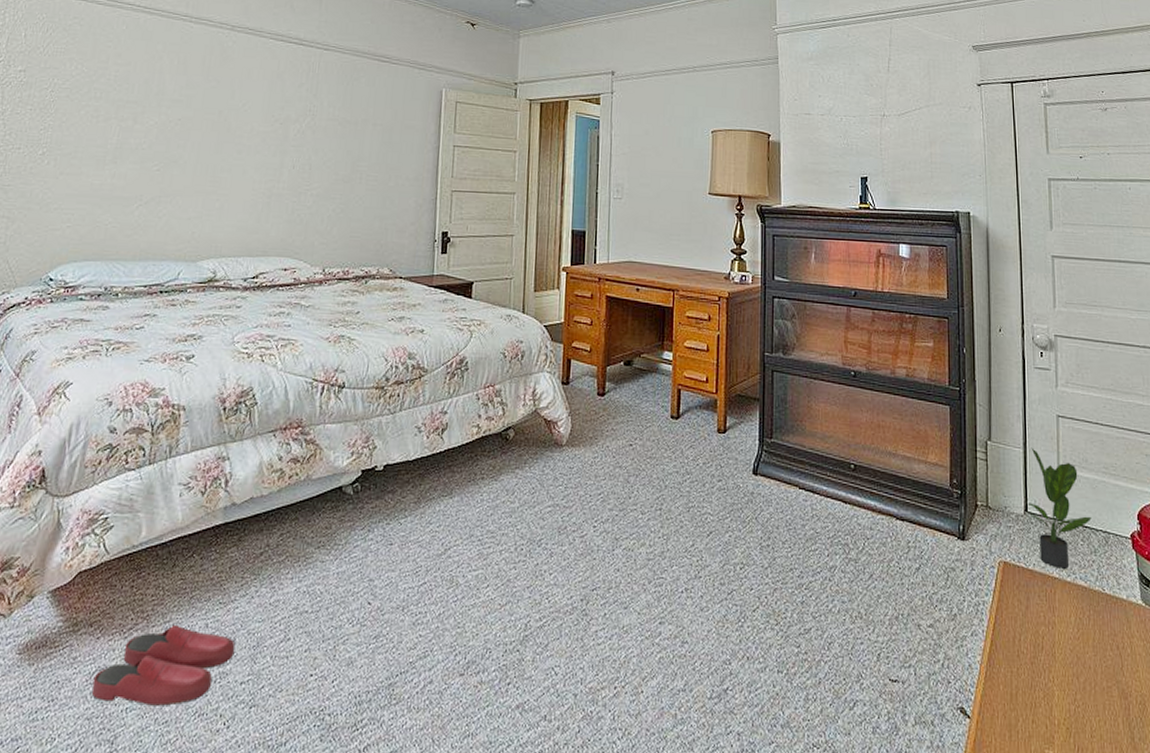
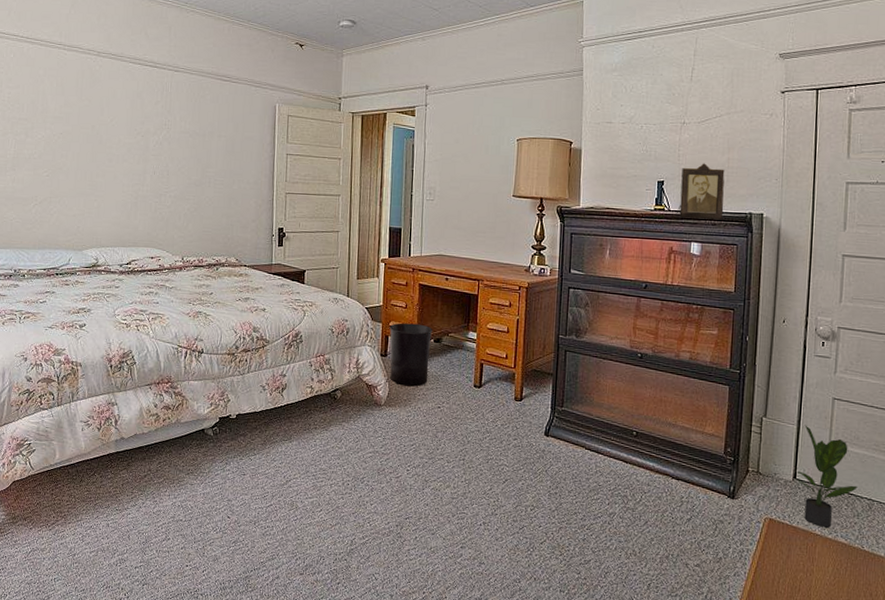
slippers: present [91,624,236,706] -> none [29,522,130,579]
waste bin: none [572,343,623,421] -> present [389,323,433,387]
photo frame: none [882,158,930,219] -> present [676,163,725,220]

